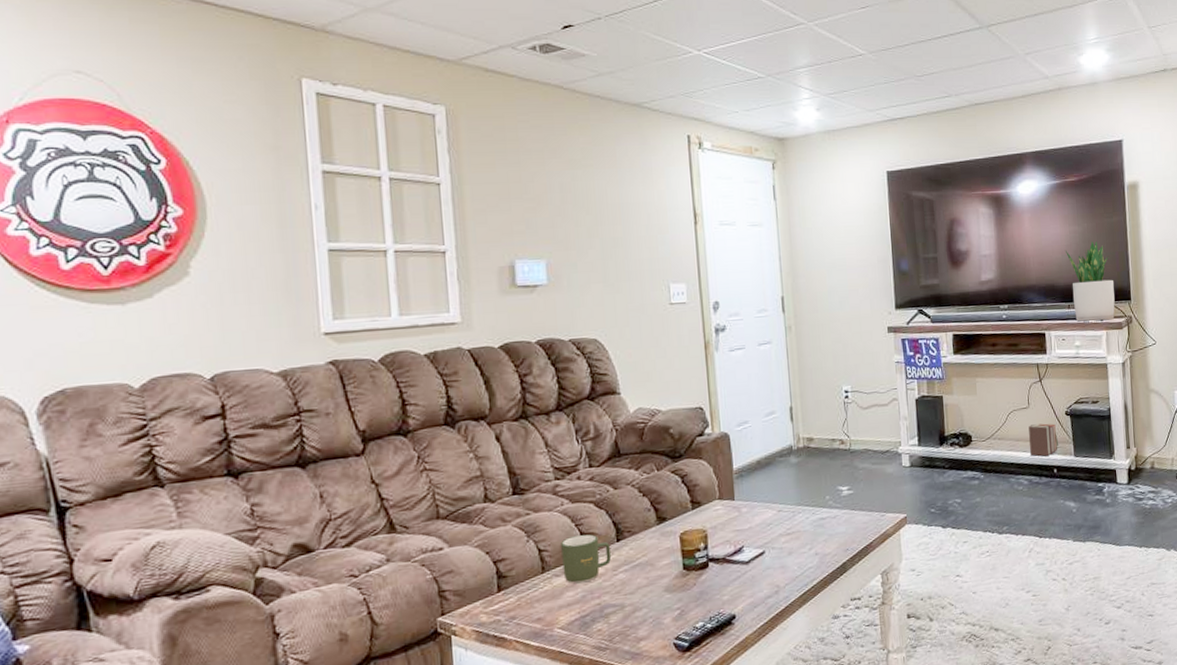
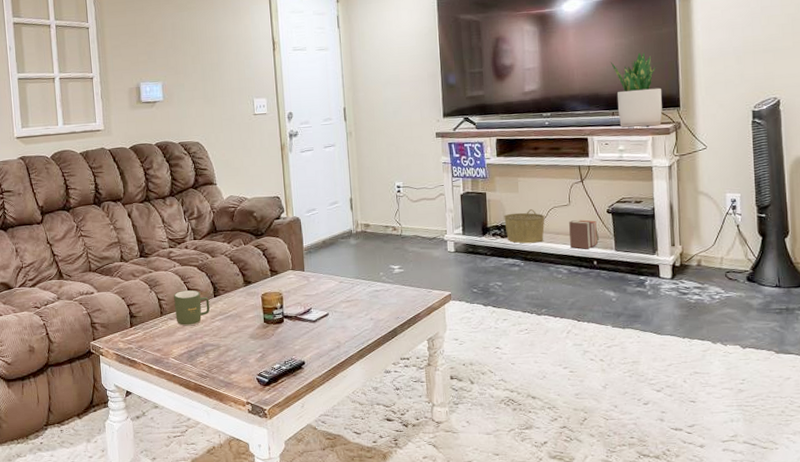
basket: none [962,414,1005,453] -> present [504,209,545,244]

